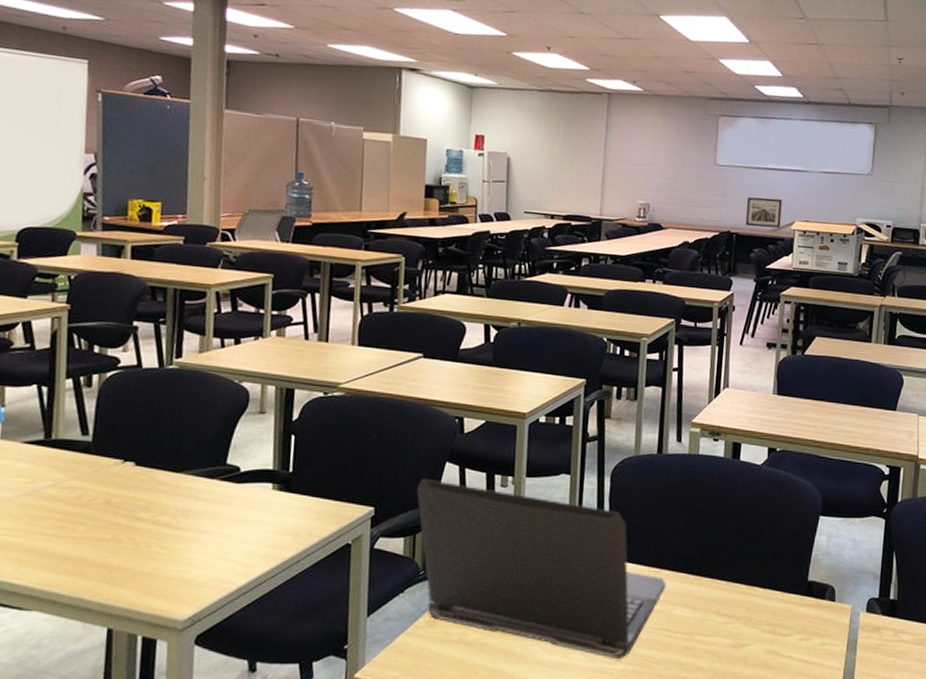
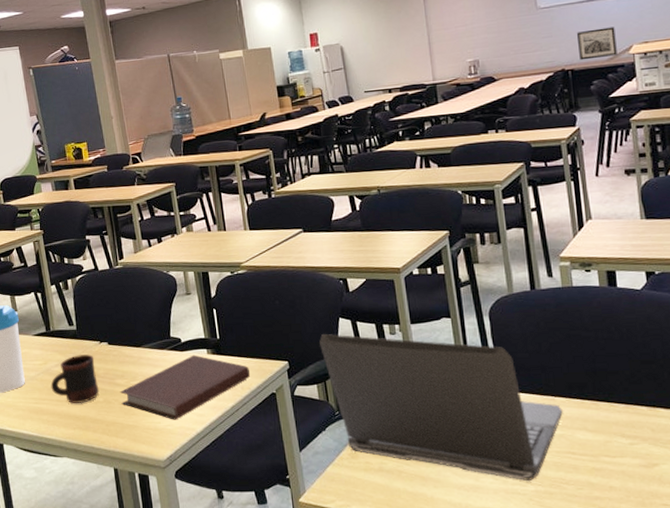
mug: none [34,475,111,539] -> present [50,354,100,403]
notebook: none [137,489,324,570] -> present [119,355,251,420]

